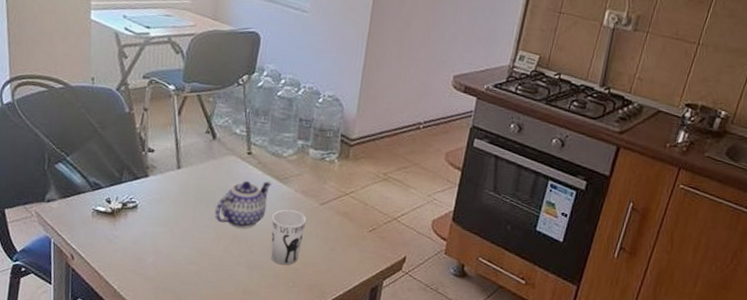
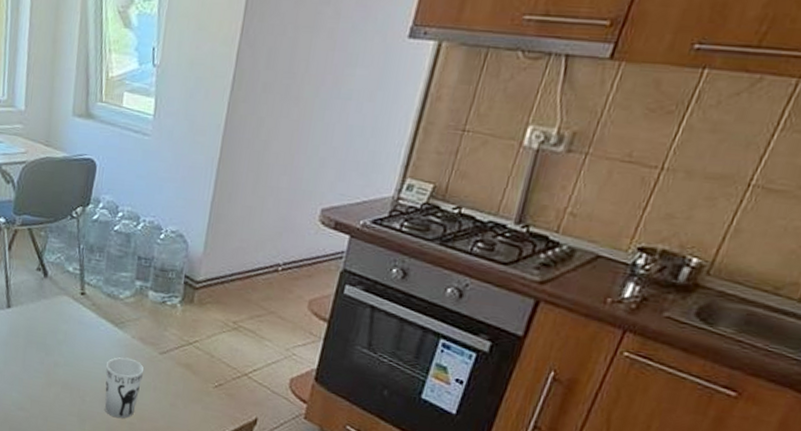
teapot: present [214,181,272,229] -> none [45,324,106,376]

